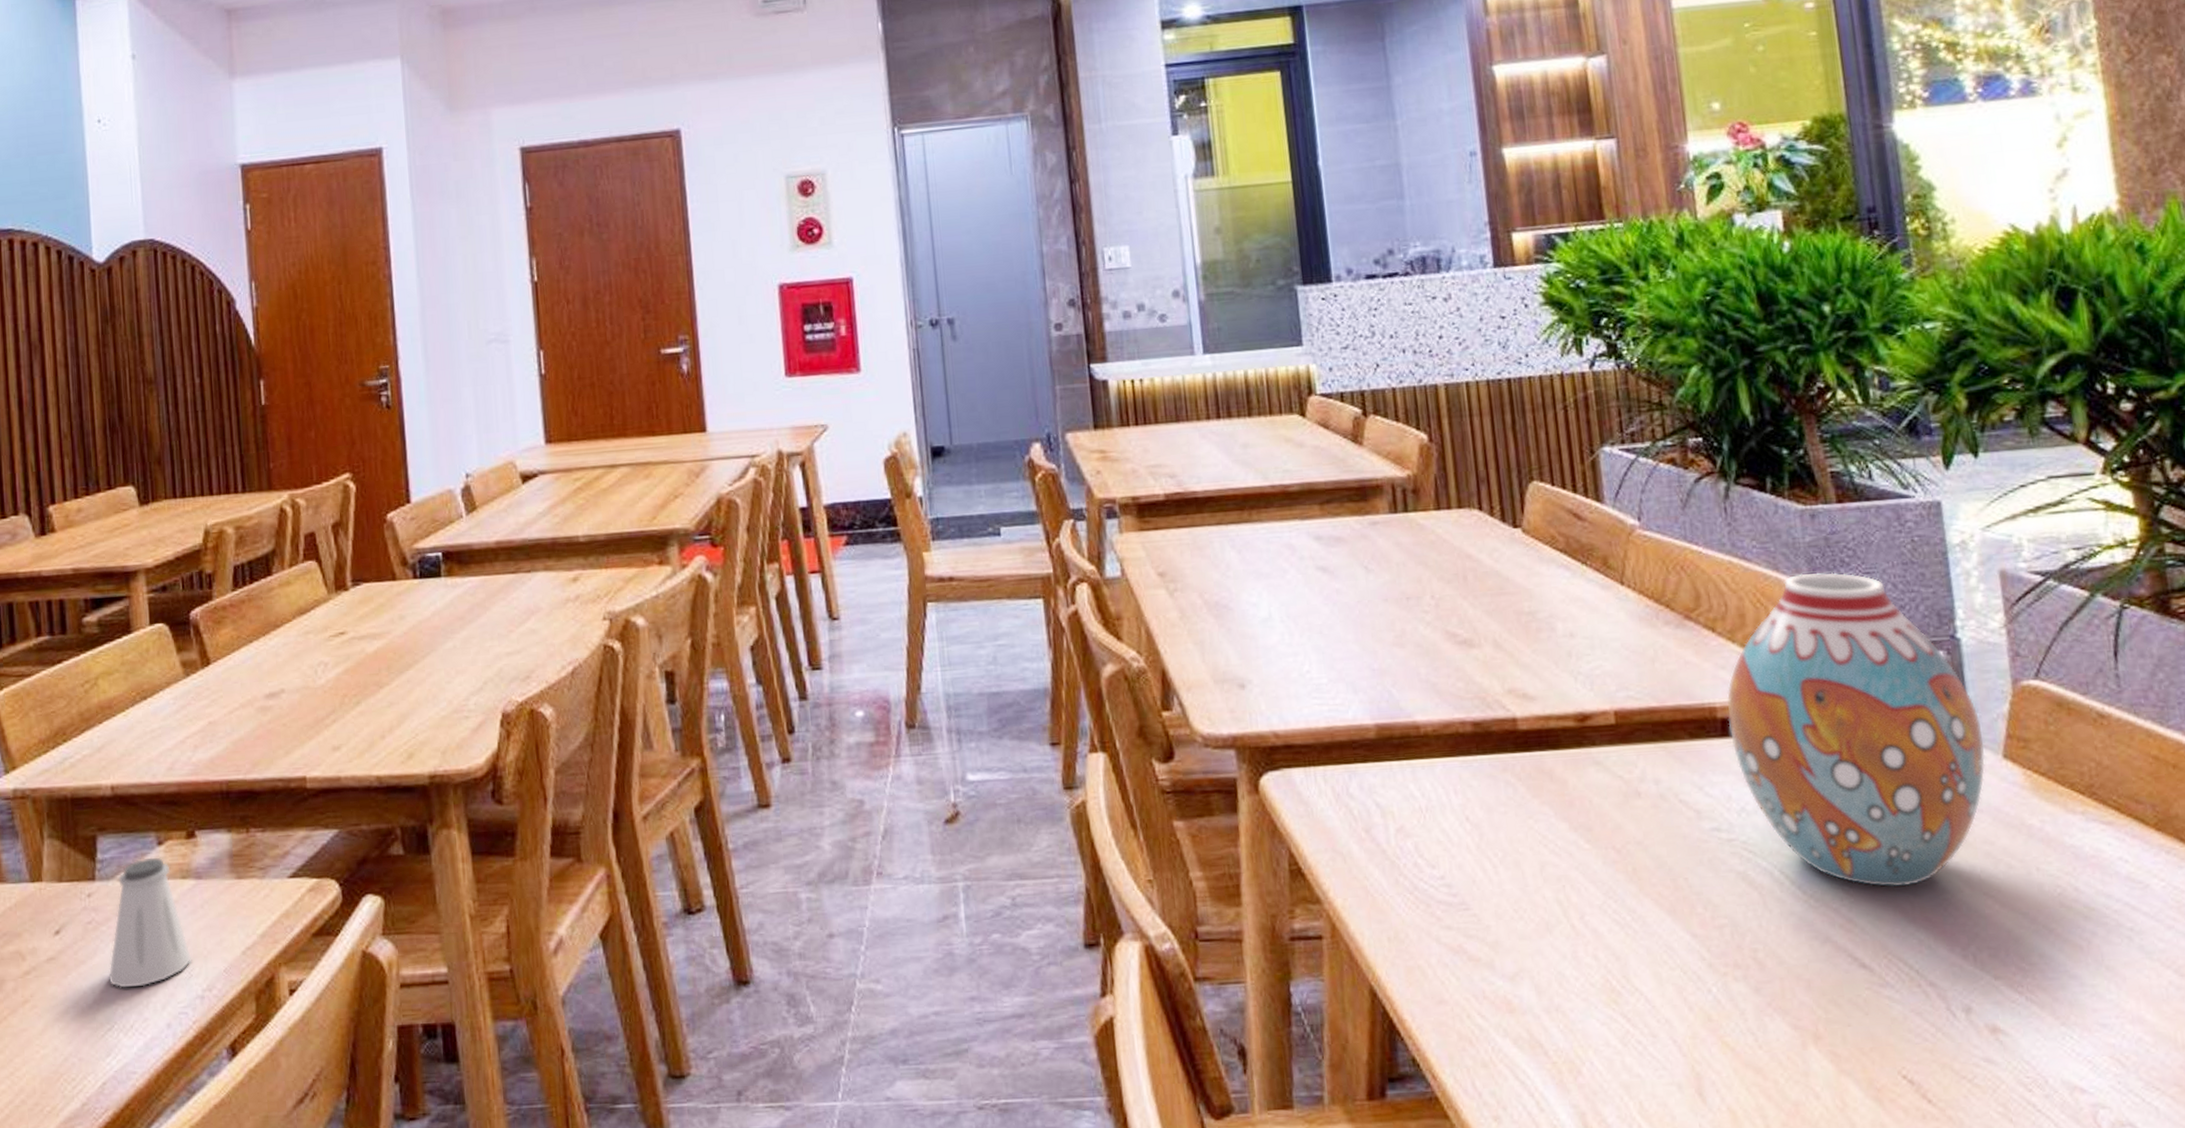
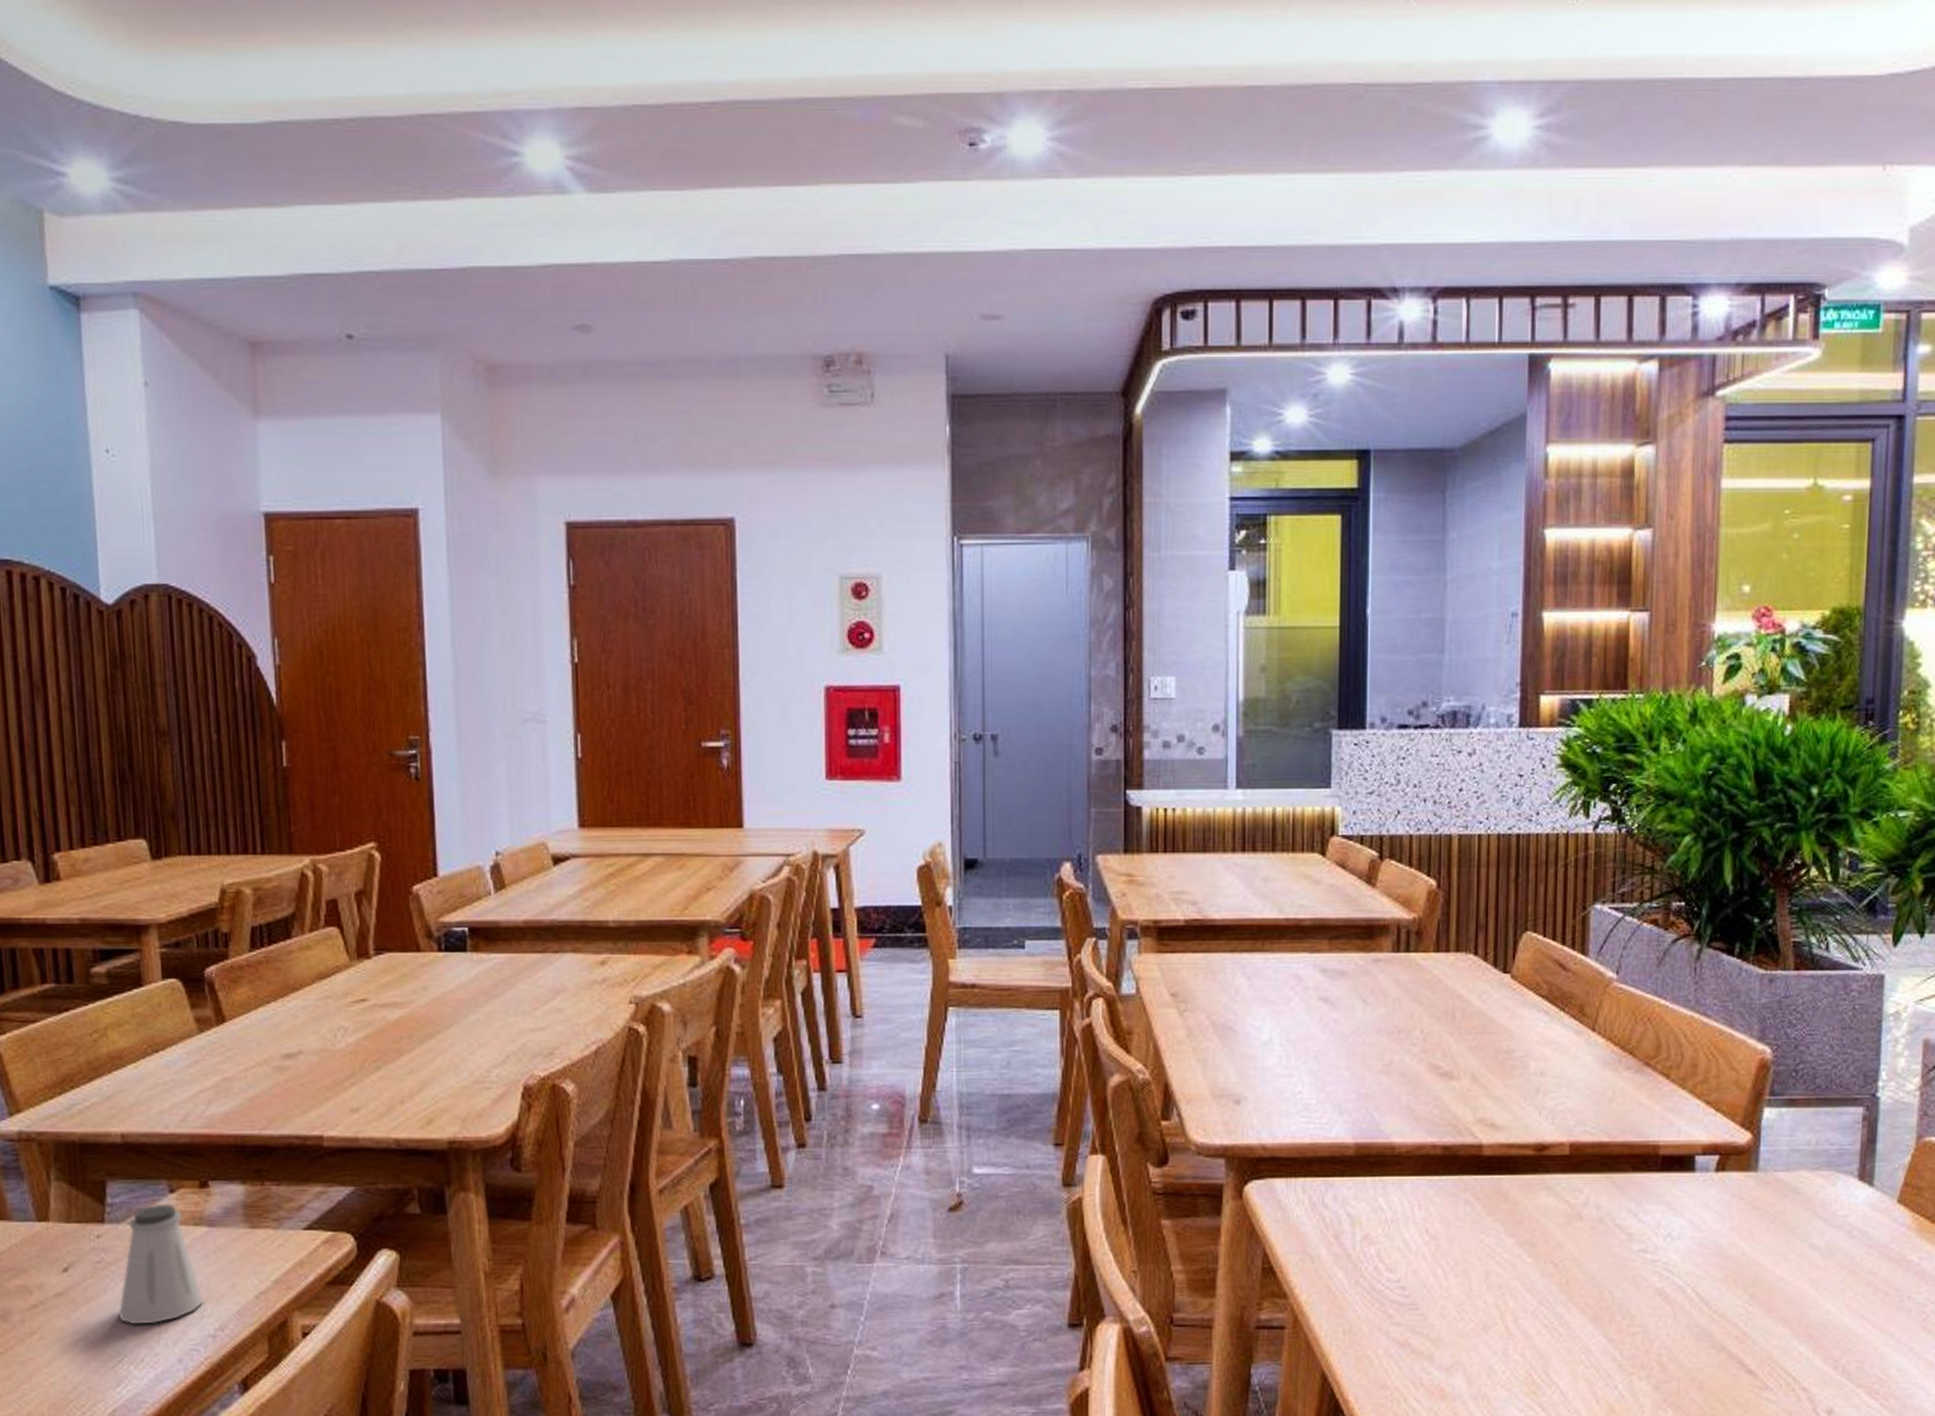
vase: present [1726,572,1986,888] -> none [1668,1031,1884,1307]

